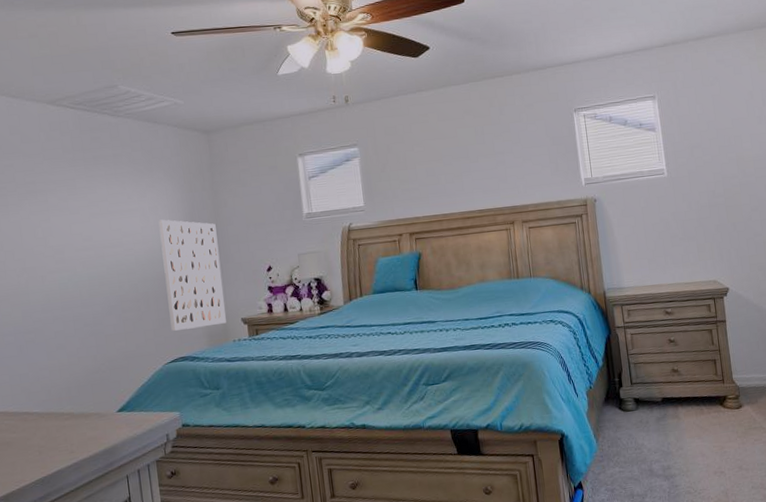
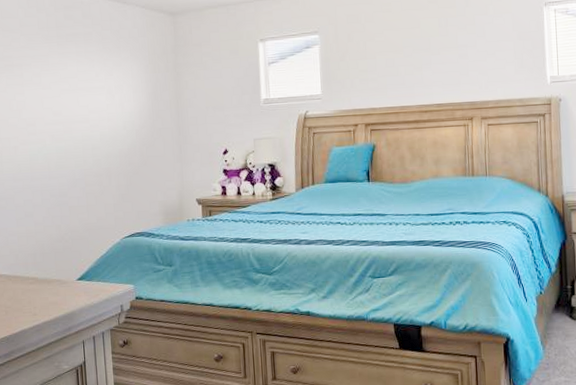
wall art: present [158,219,226,331] -> none [123,98,182,207]

